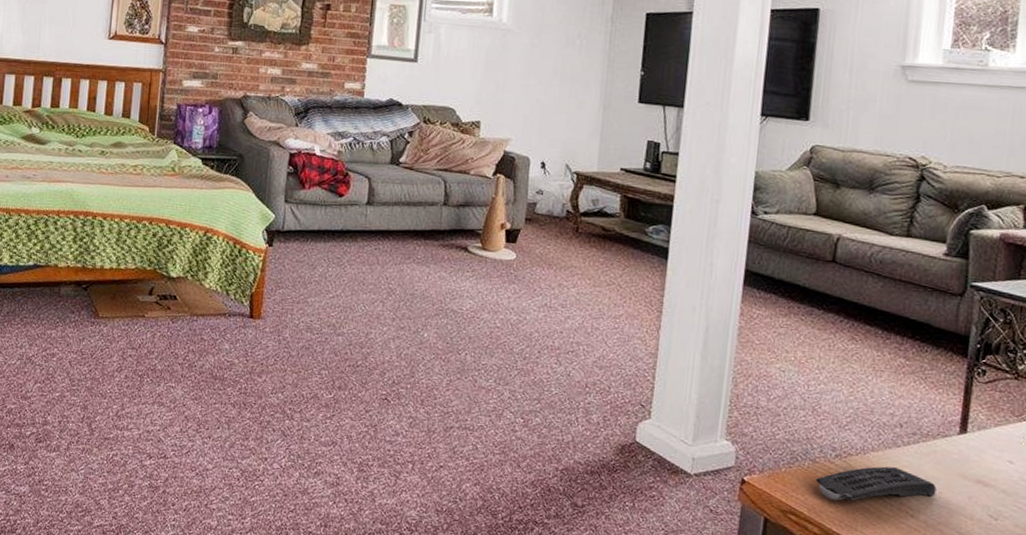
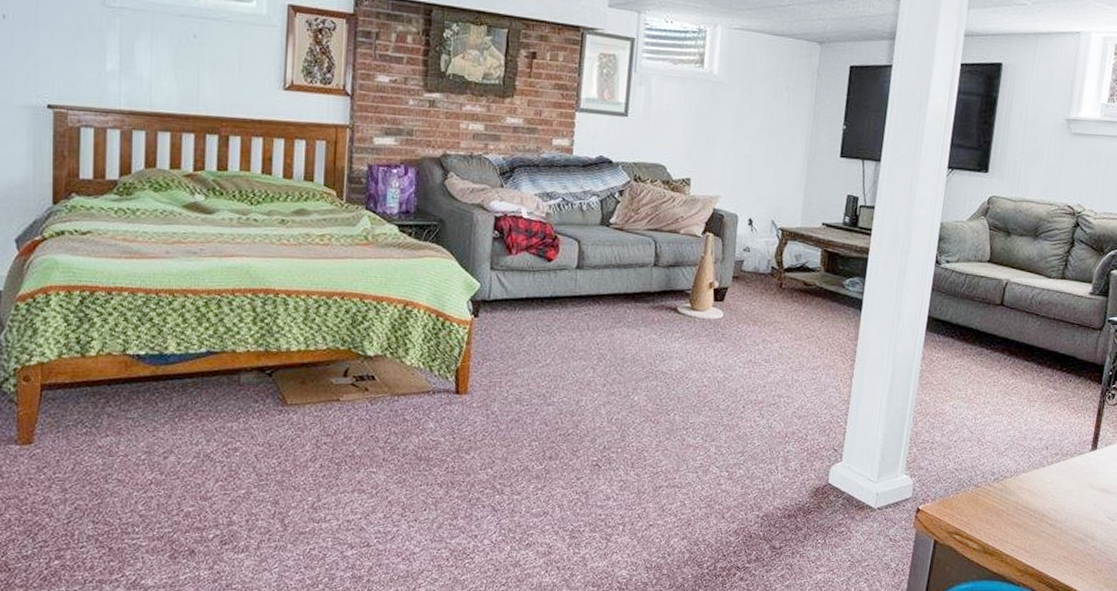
remote control: present [815,466,936,501] -> none [977,485,1071,518]

